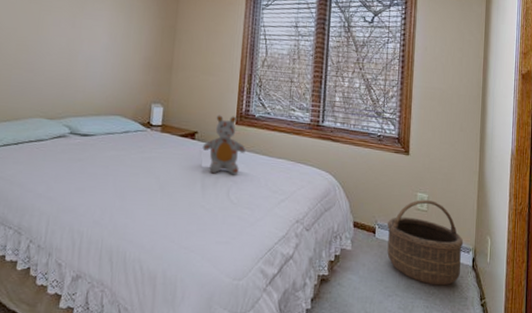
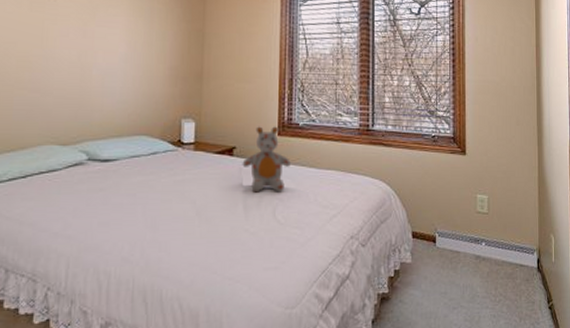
basket: present [387,199,464,286] -> none [448,200,527,292]

